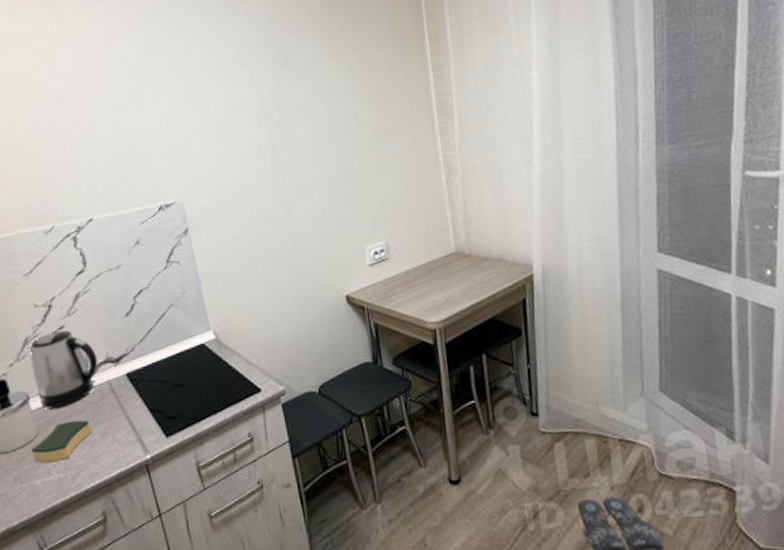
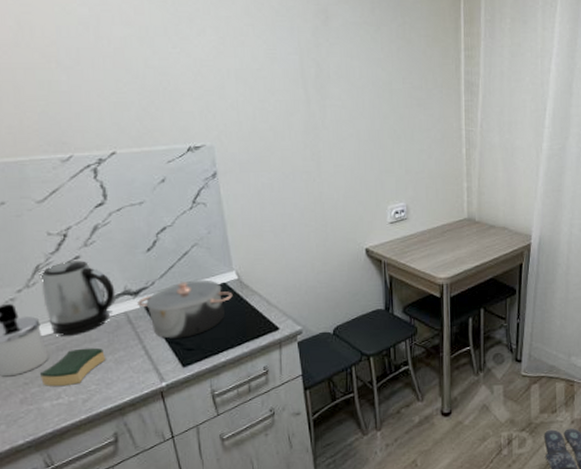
cooking pot: none [119,341,212,407] -> present [138,280,233,340]

